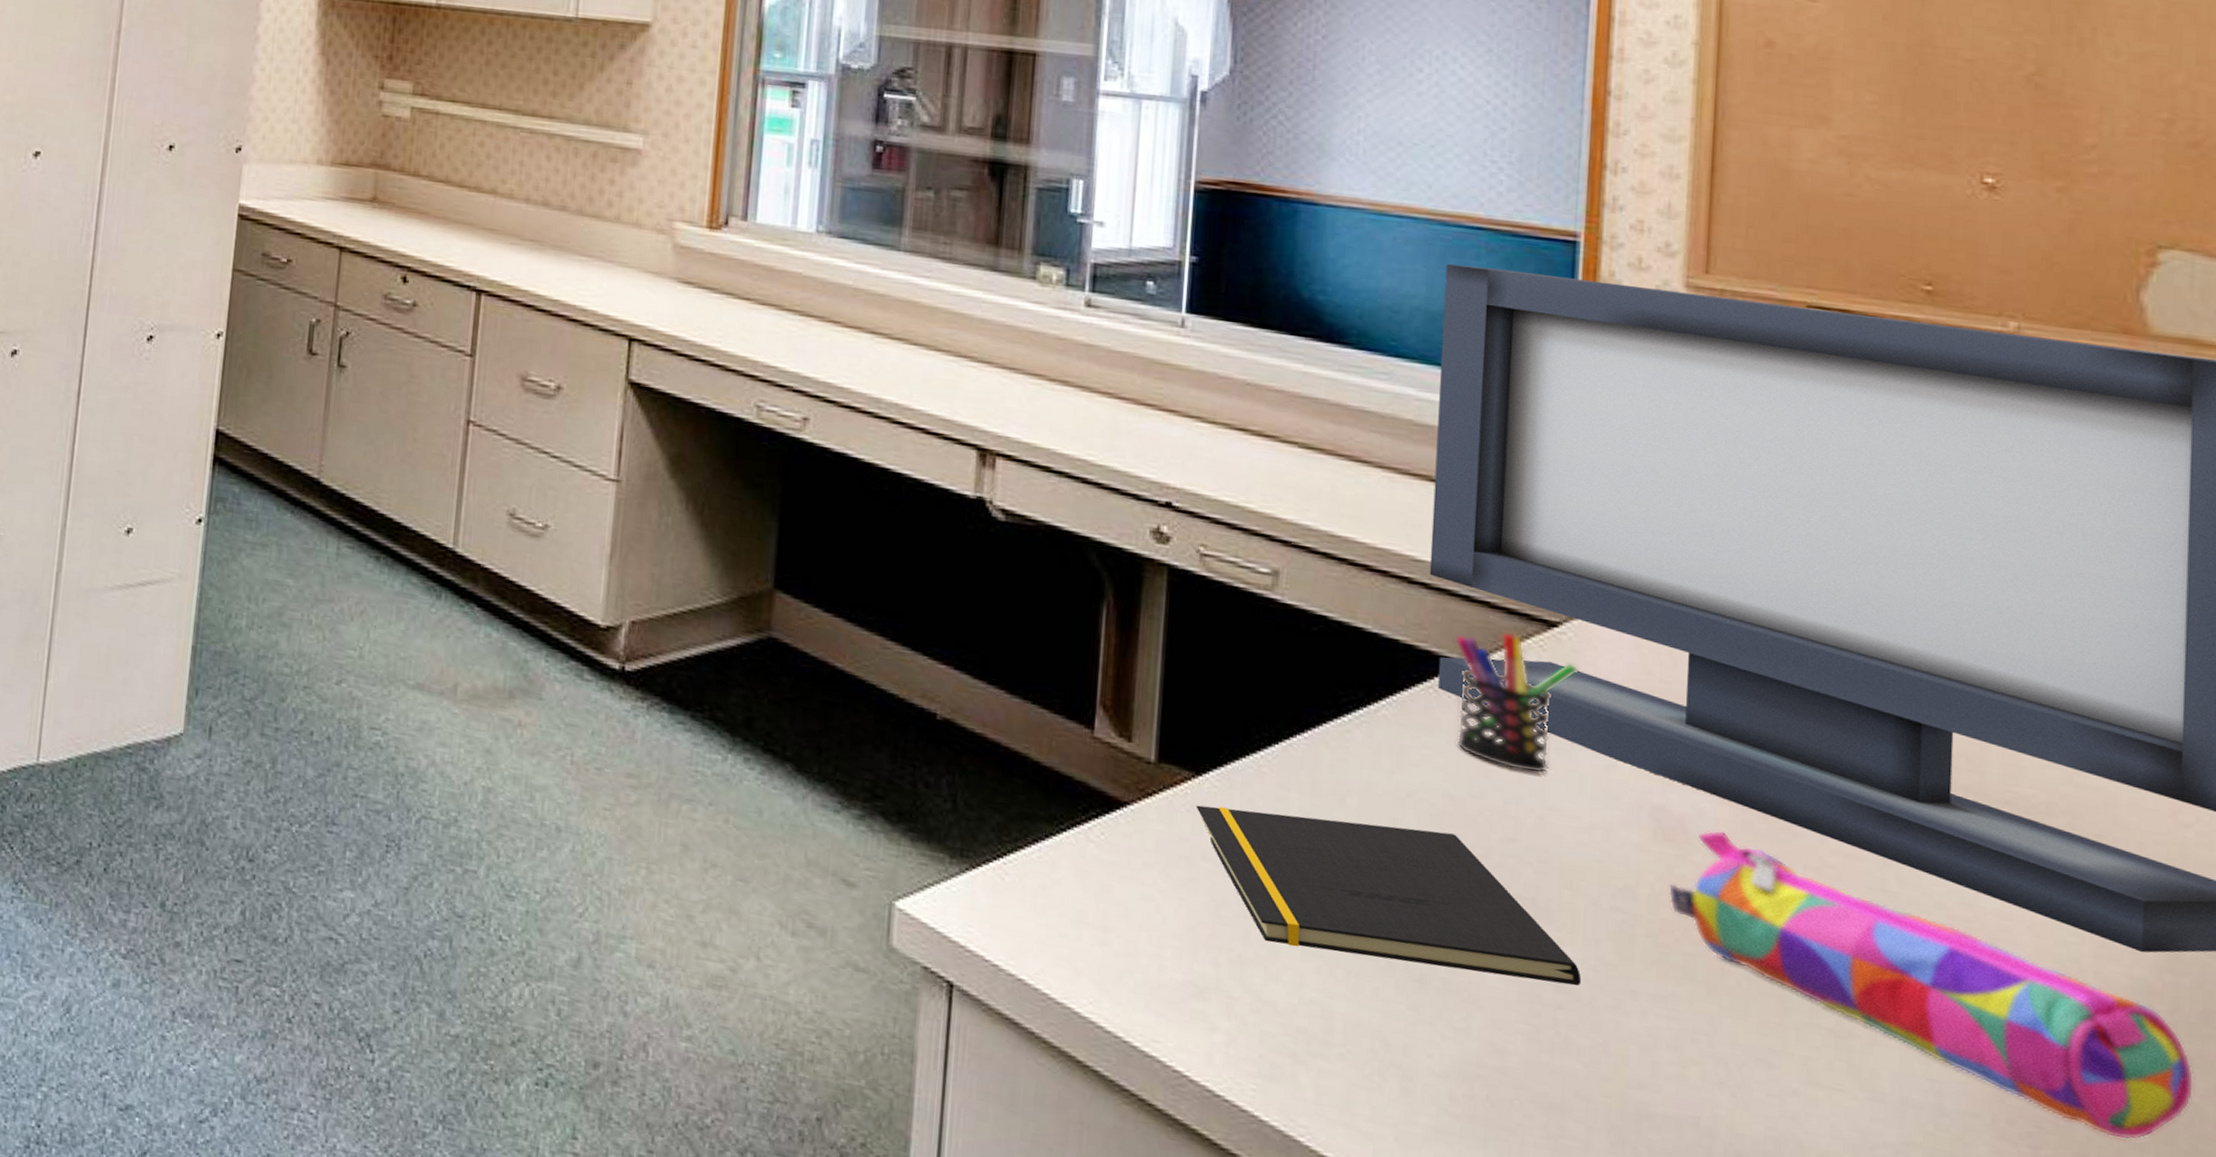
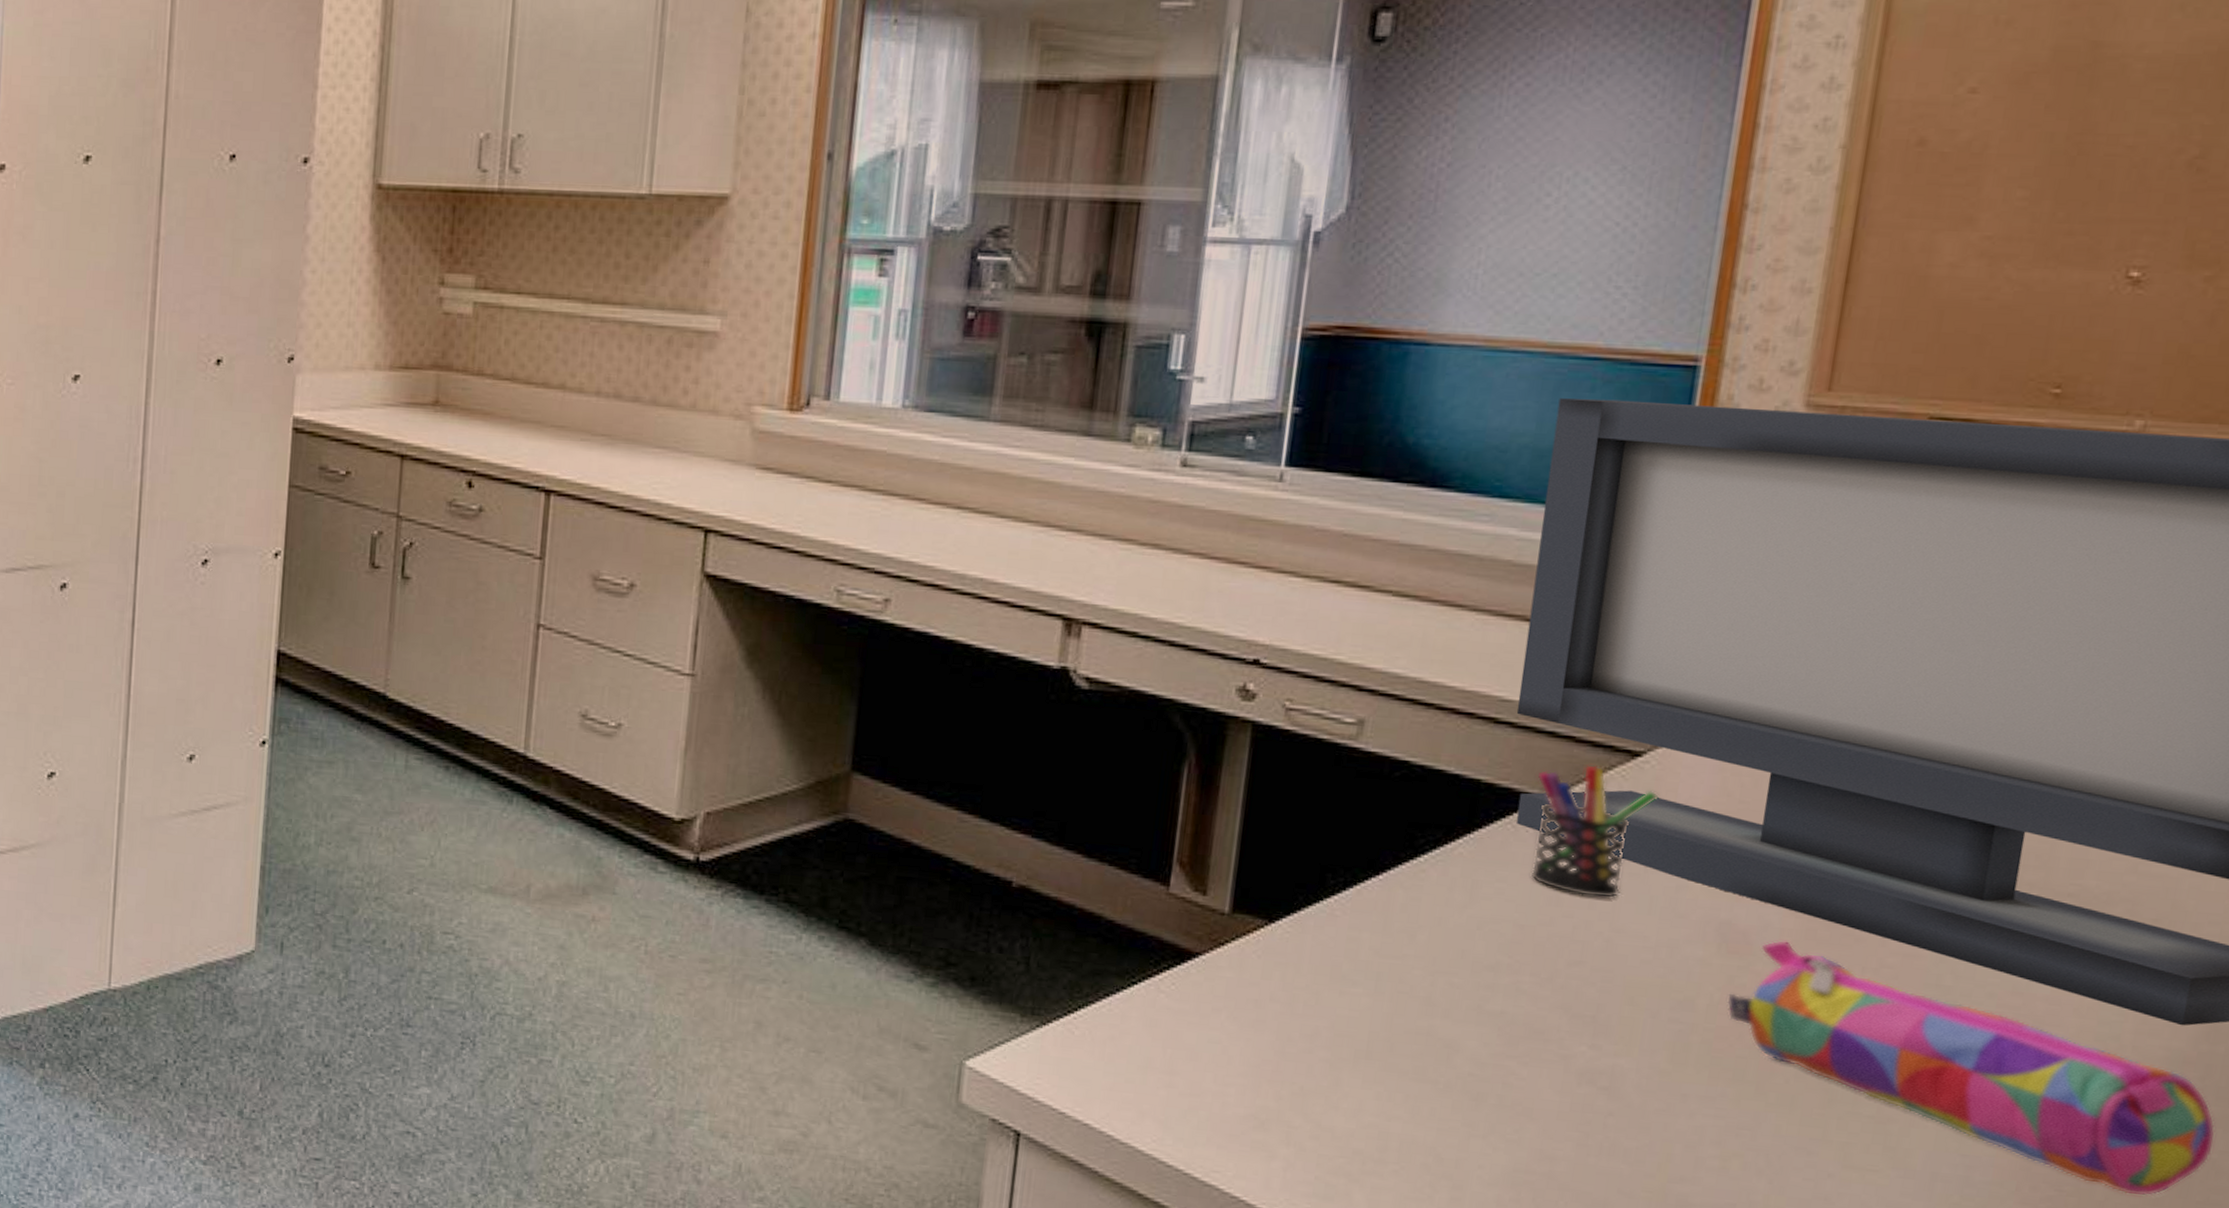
notepad: present [1196,805,1582,986] -> none [1267,950,1634,1094]

